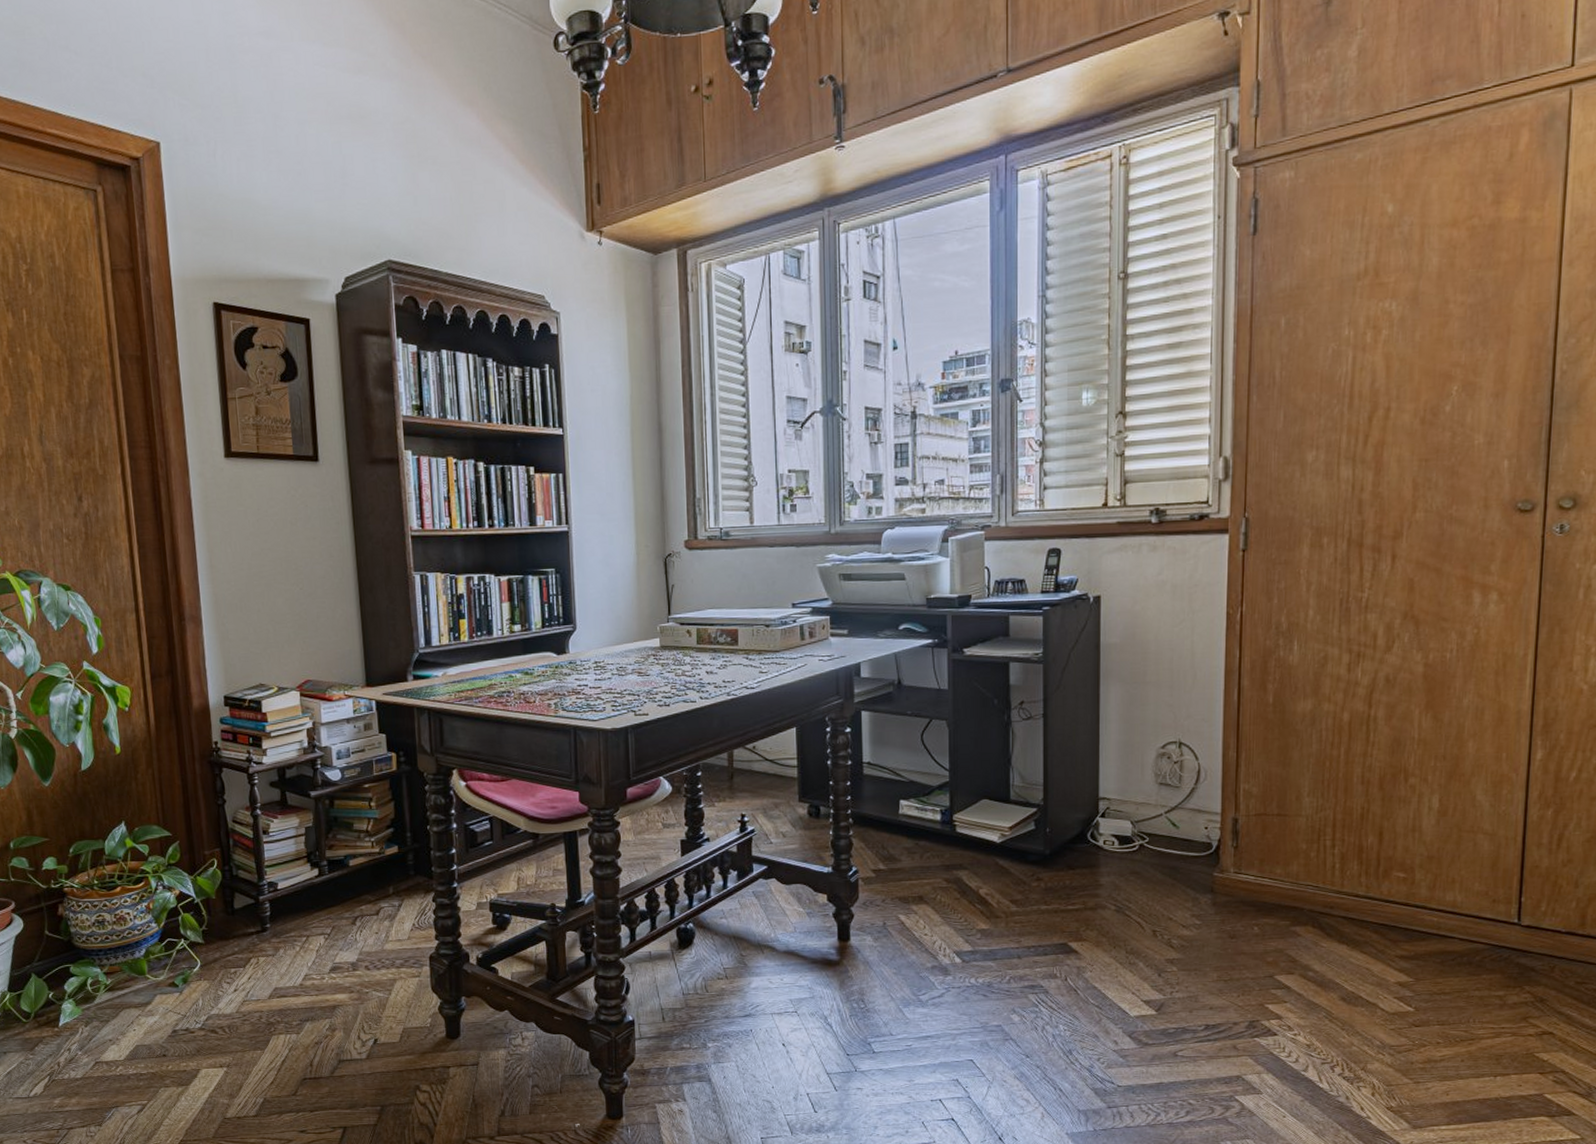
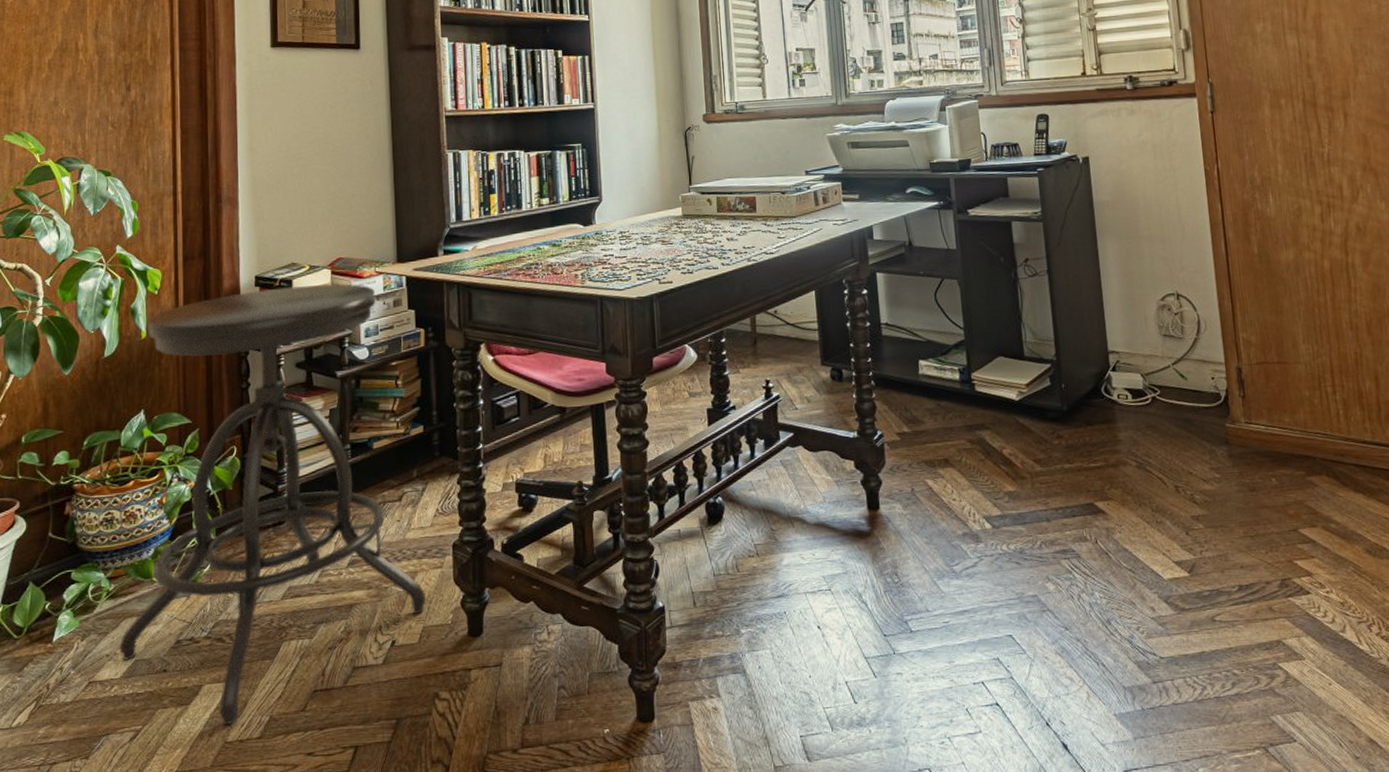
stool: none [120,705,406,1103] -> present [119,283,427,725]

